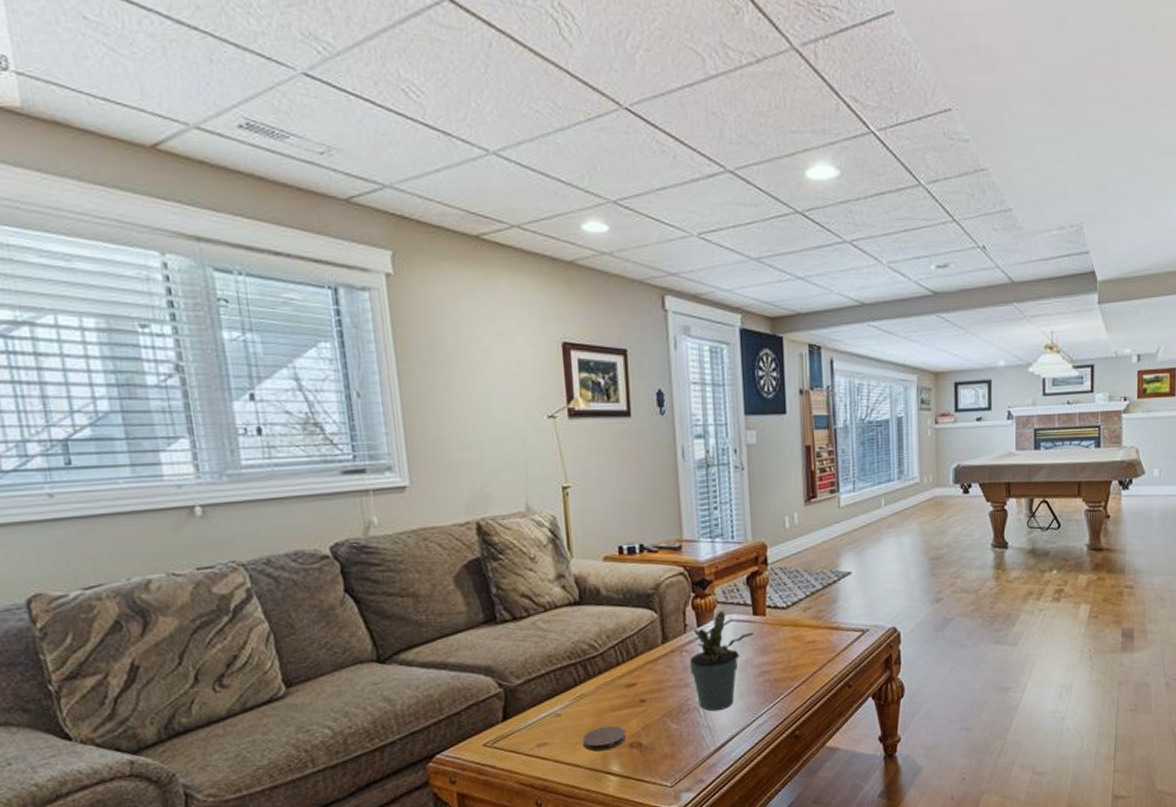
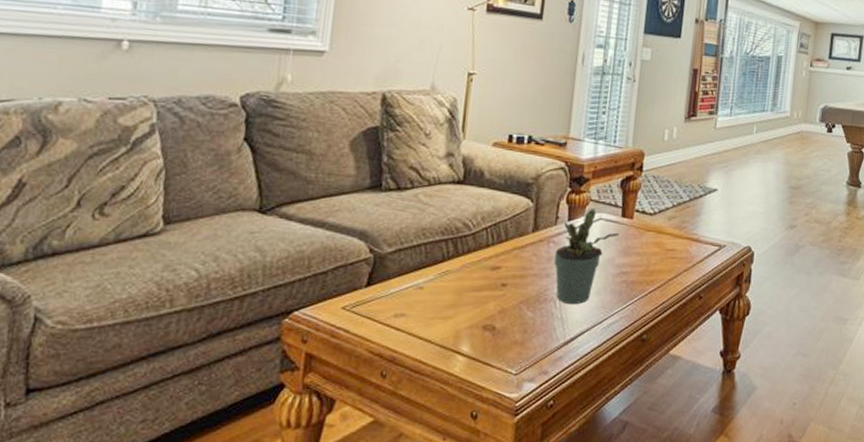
coaster: present [582,725,626,752] -> none [438,305,482,330]

